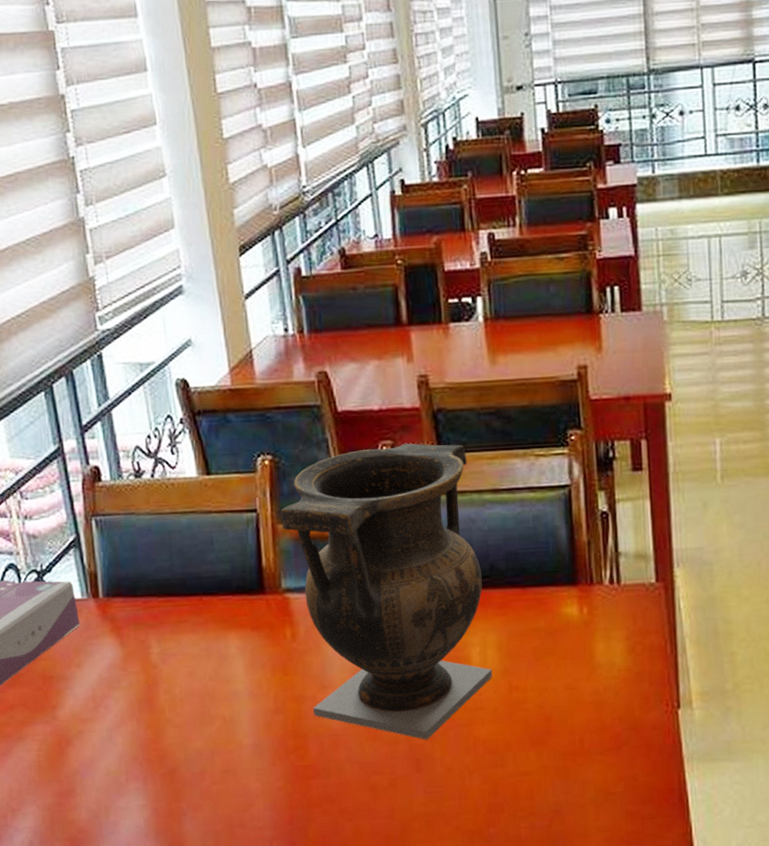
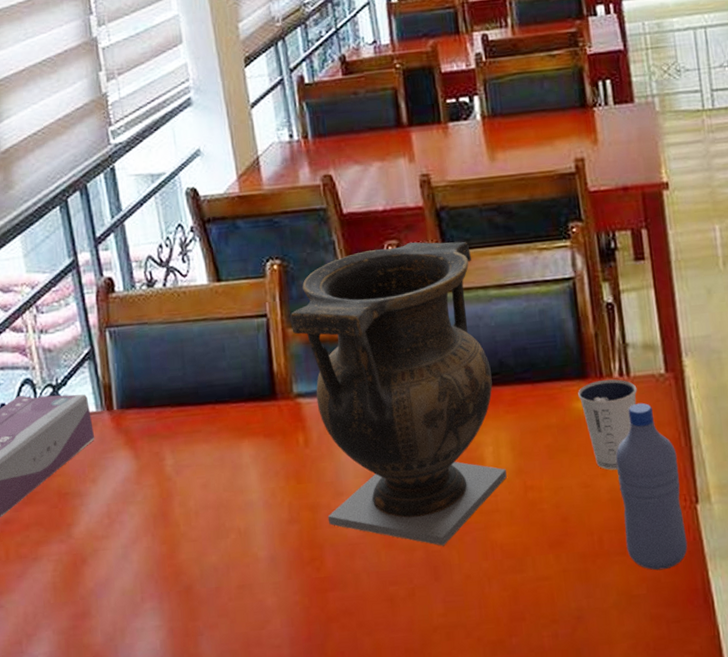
dixie cup: none [567,586,627,674] -> present [578,379,637,470]
water bottle: none [601,610,667,770] -> present [615,402,688,571]

